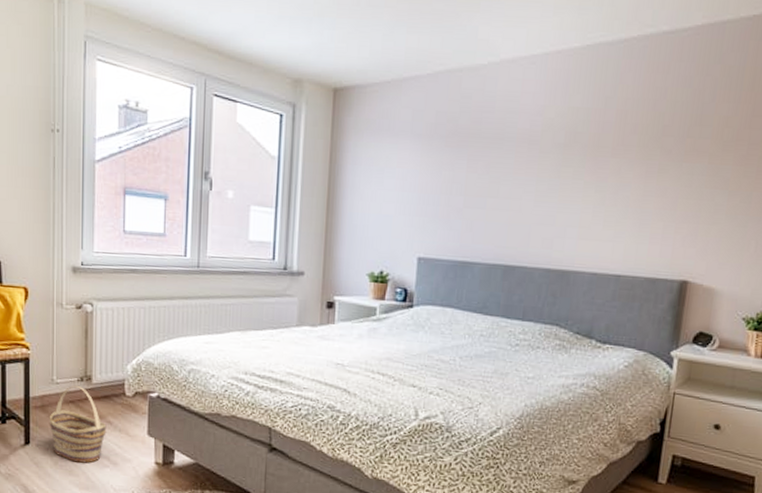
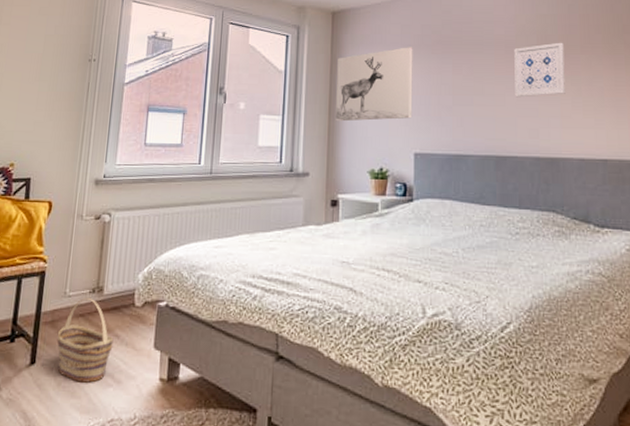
wall art: none [334,136,425,220] -> present [336,47,413,122]
wall art: none [532,141,594,203] -> present [514,42,565,98]

